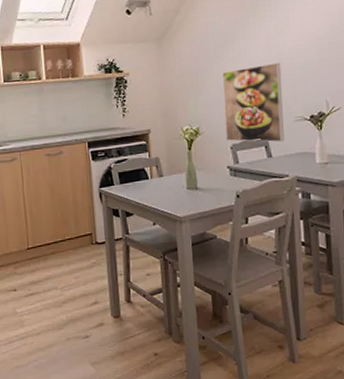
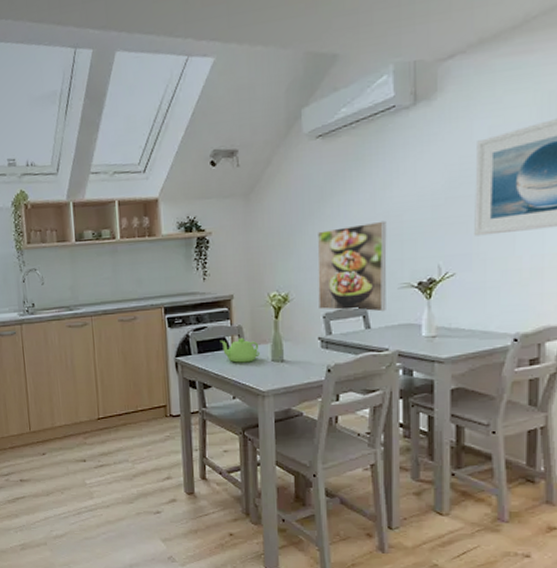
teapot: none [139,168,176,192] -> present [219,337,260,363]

